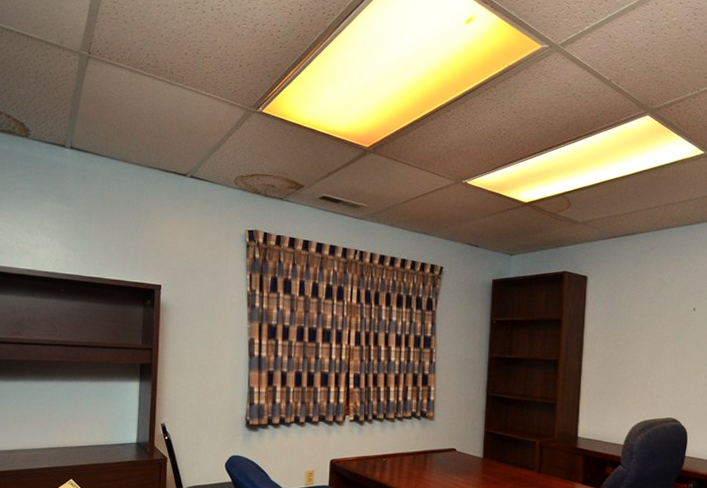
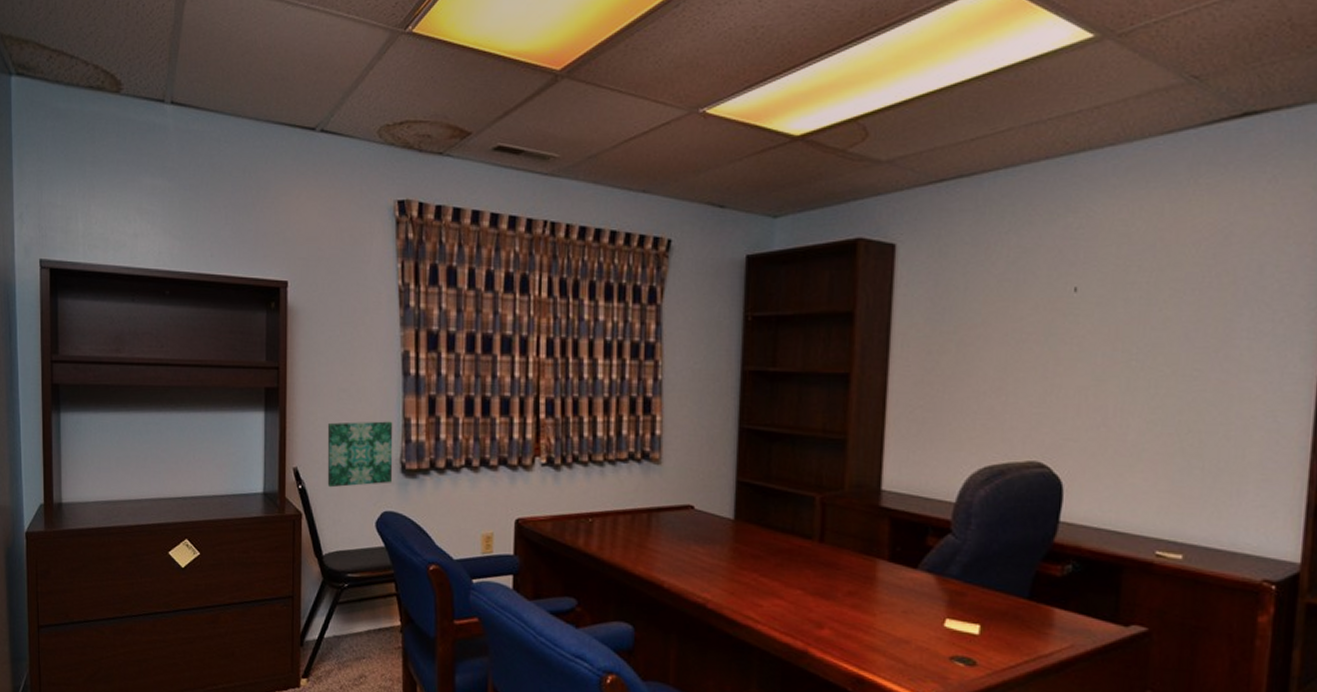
wall art: none [188,389,241,439] -> present [327,421,393,488]

